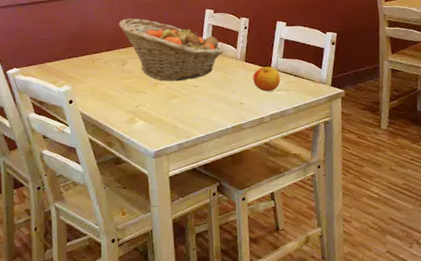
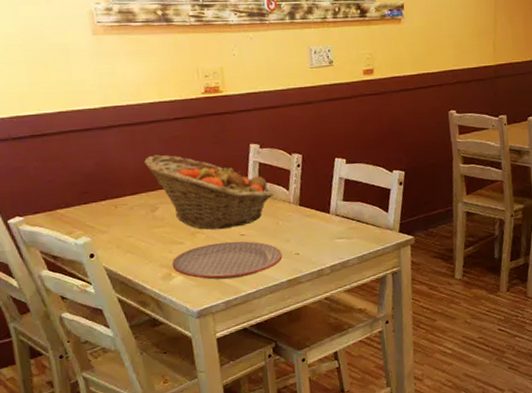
plate: none [135,91,229,125] -> present [172,241,283,280]
apple: present [253,66,280,92] -> none [309,210,341,240]

